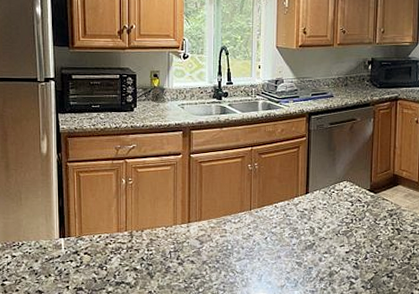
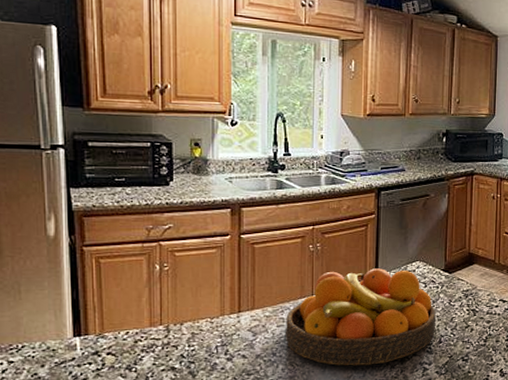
fruit bowl: none [227,187,362,276] -> present [284,268,436,366]

